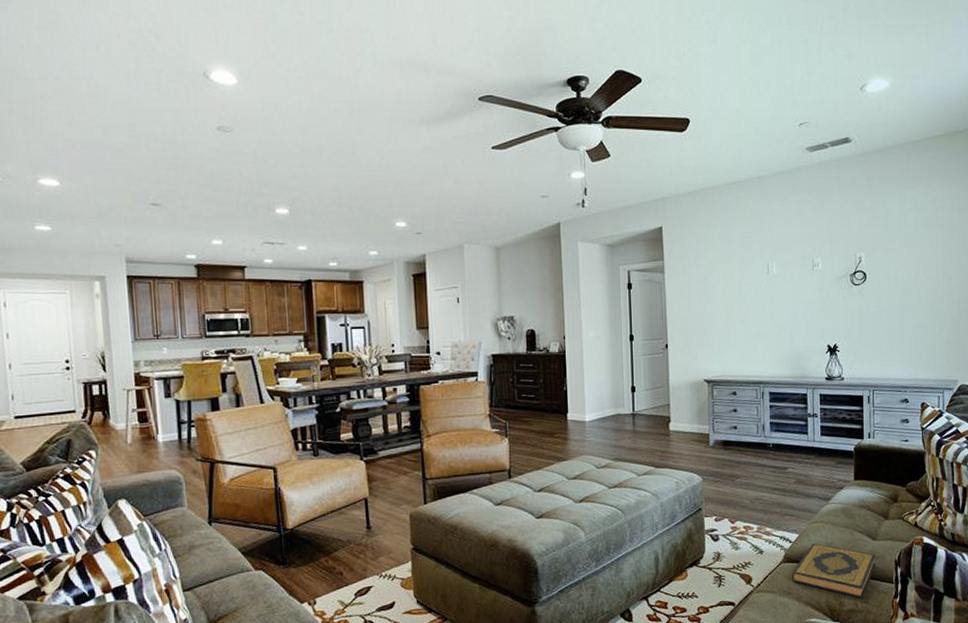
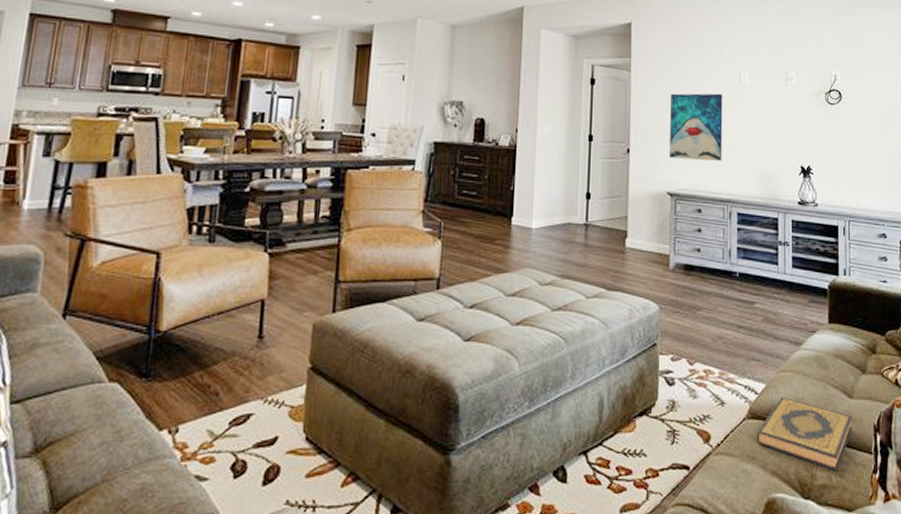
wall art: none [703,285,754,349] -> present [670,93,723,162]

